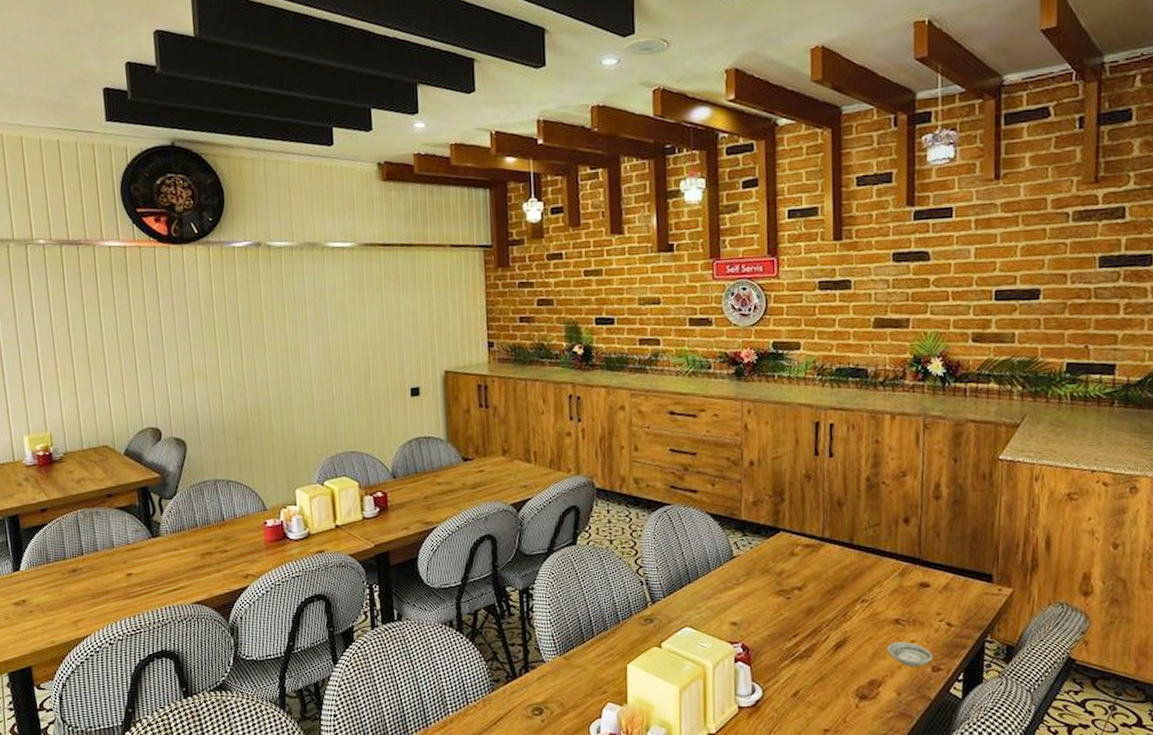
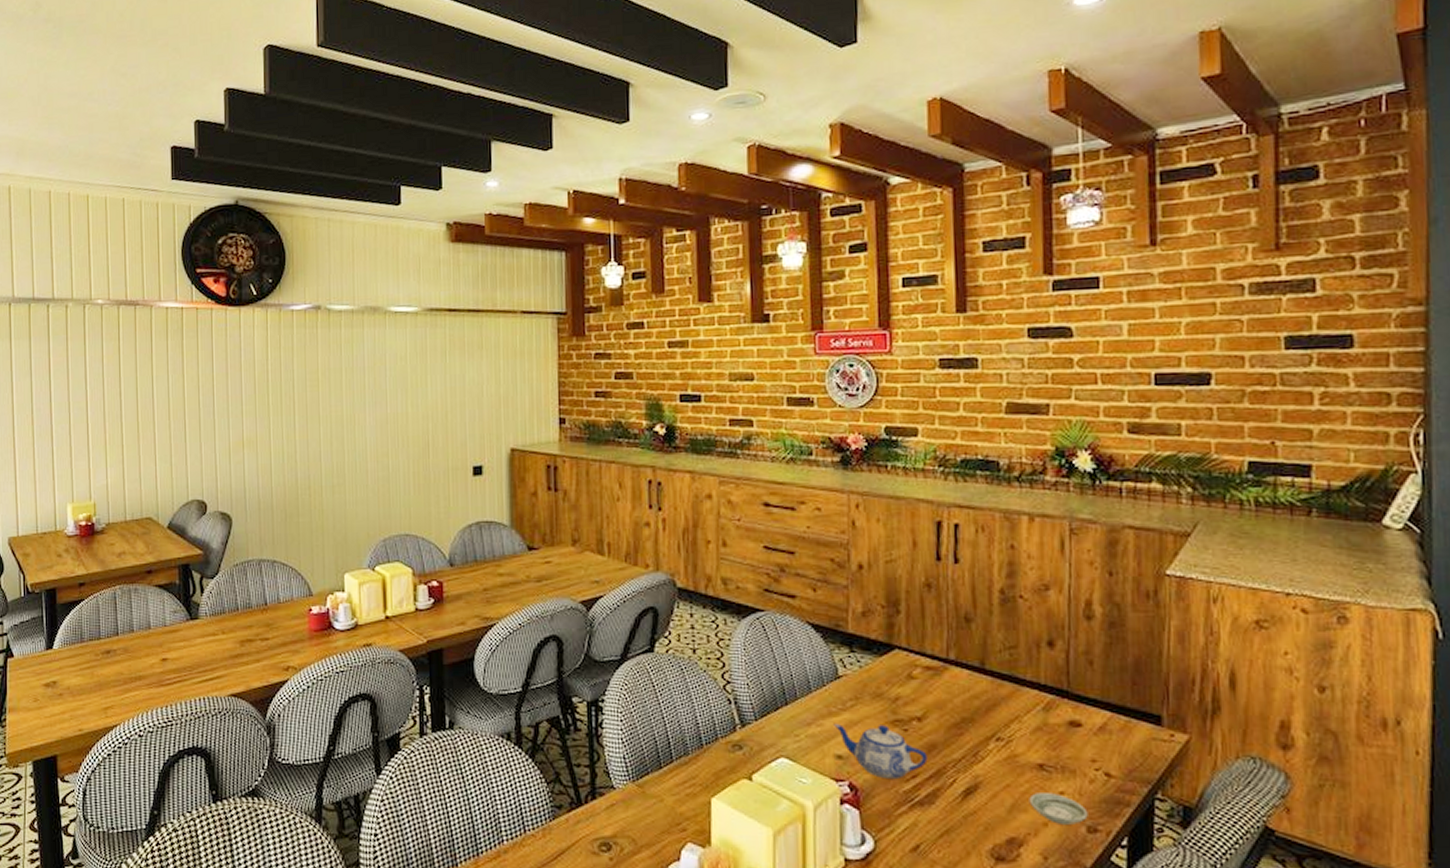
teapot: none [729,595,806,640] -> present [833,724,928,780]

